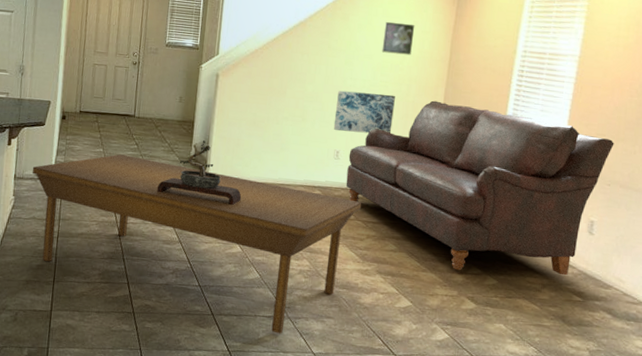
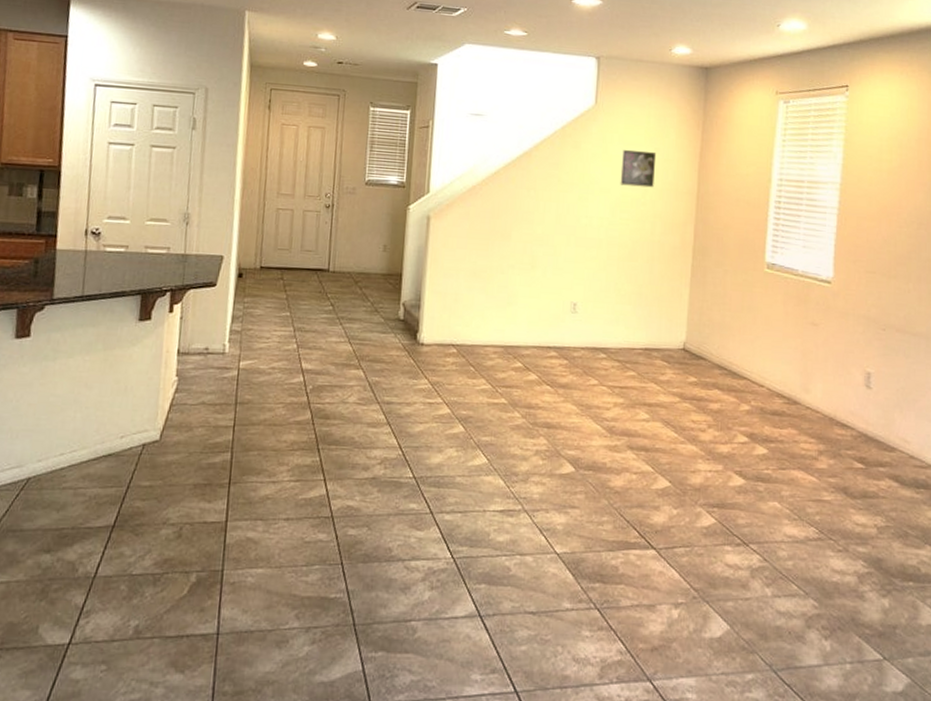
dining table: present [32,154,362,334] -> none [200,318,606,532]
bonsai tree: present [156,140,242,206] -> none [358,297,463,375]
wall art: present [333,90,395,134] -> none [568,231,638,281]
sofa: present [346,100,614,276] -> none [586,239,886,440]

